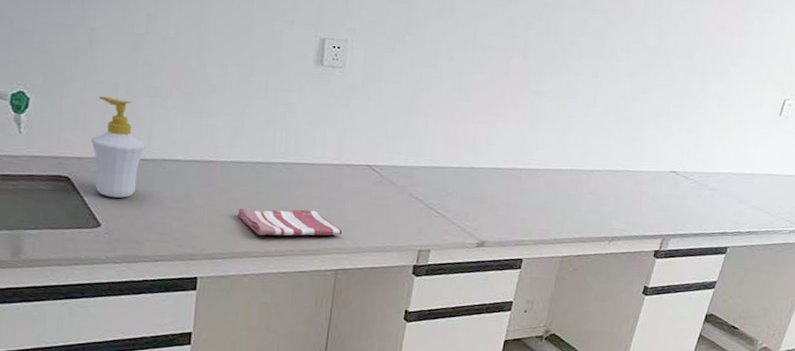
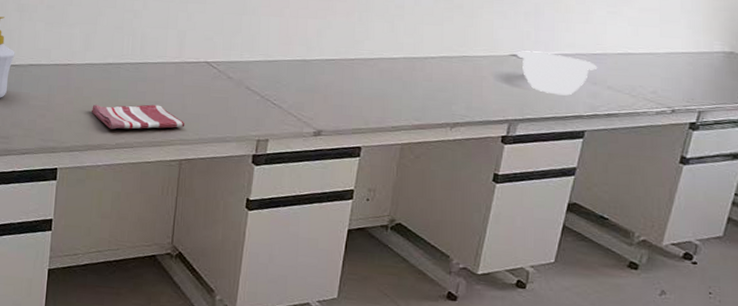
mixing bowl: none [675,167,746,213] -> present [516,51,598,96]

